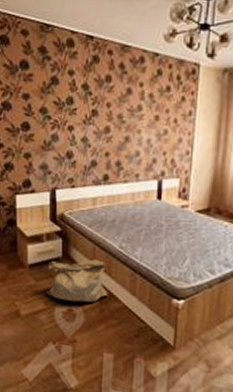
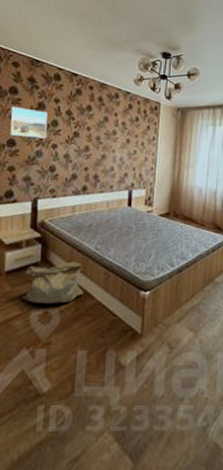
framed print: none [23,83,62,120] -> present [10,106,48,139]

